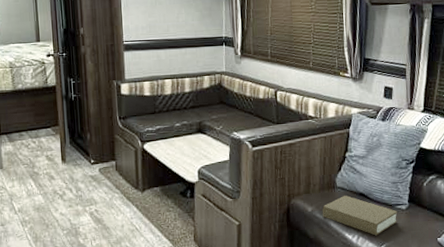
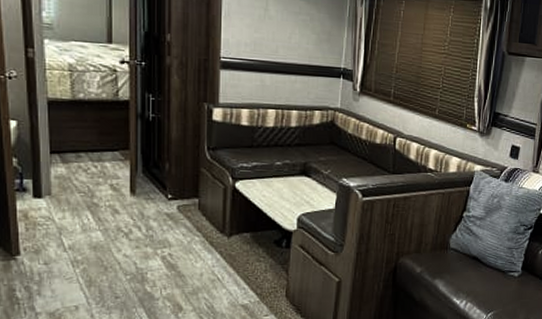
book: present [322,195,398,236] -> none [431,257,510,302]

